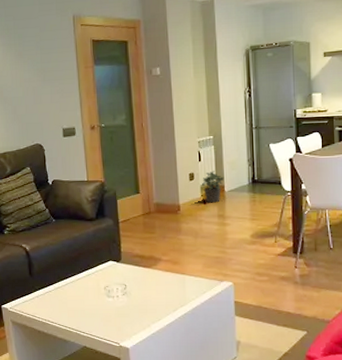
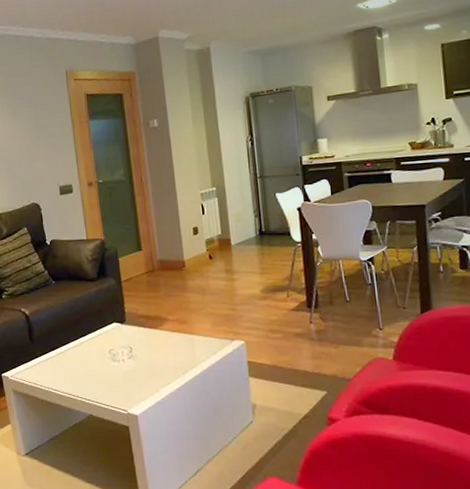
potted plant: present [201,170,224,203] -> none [206,223,230,258]

